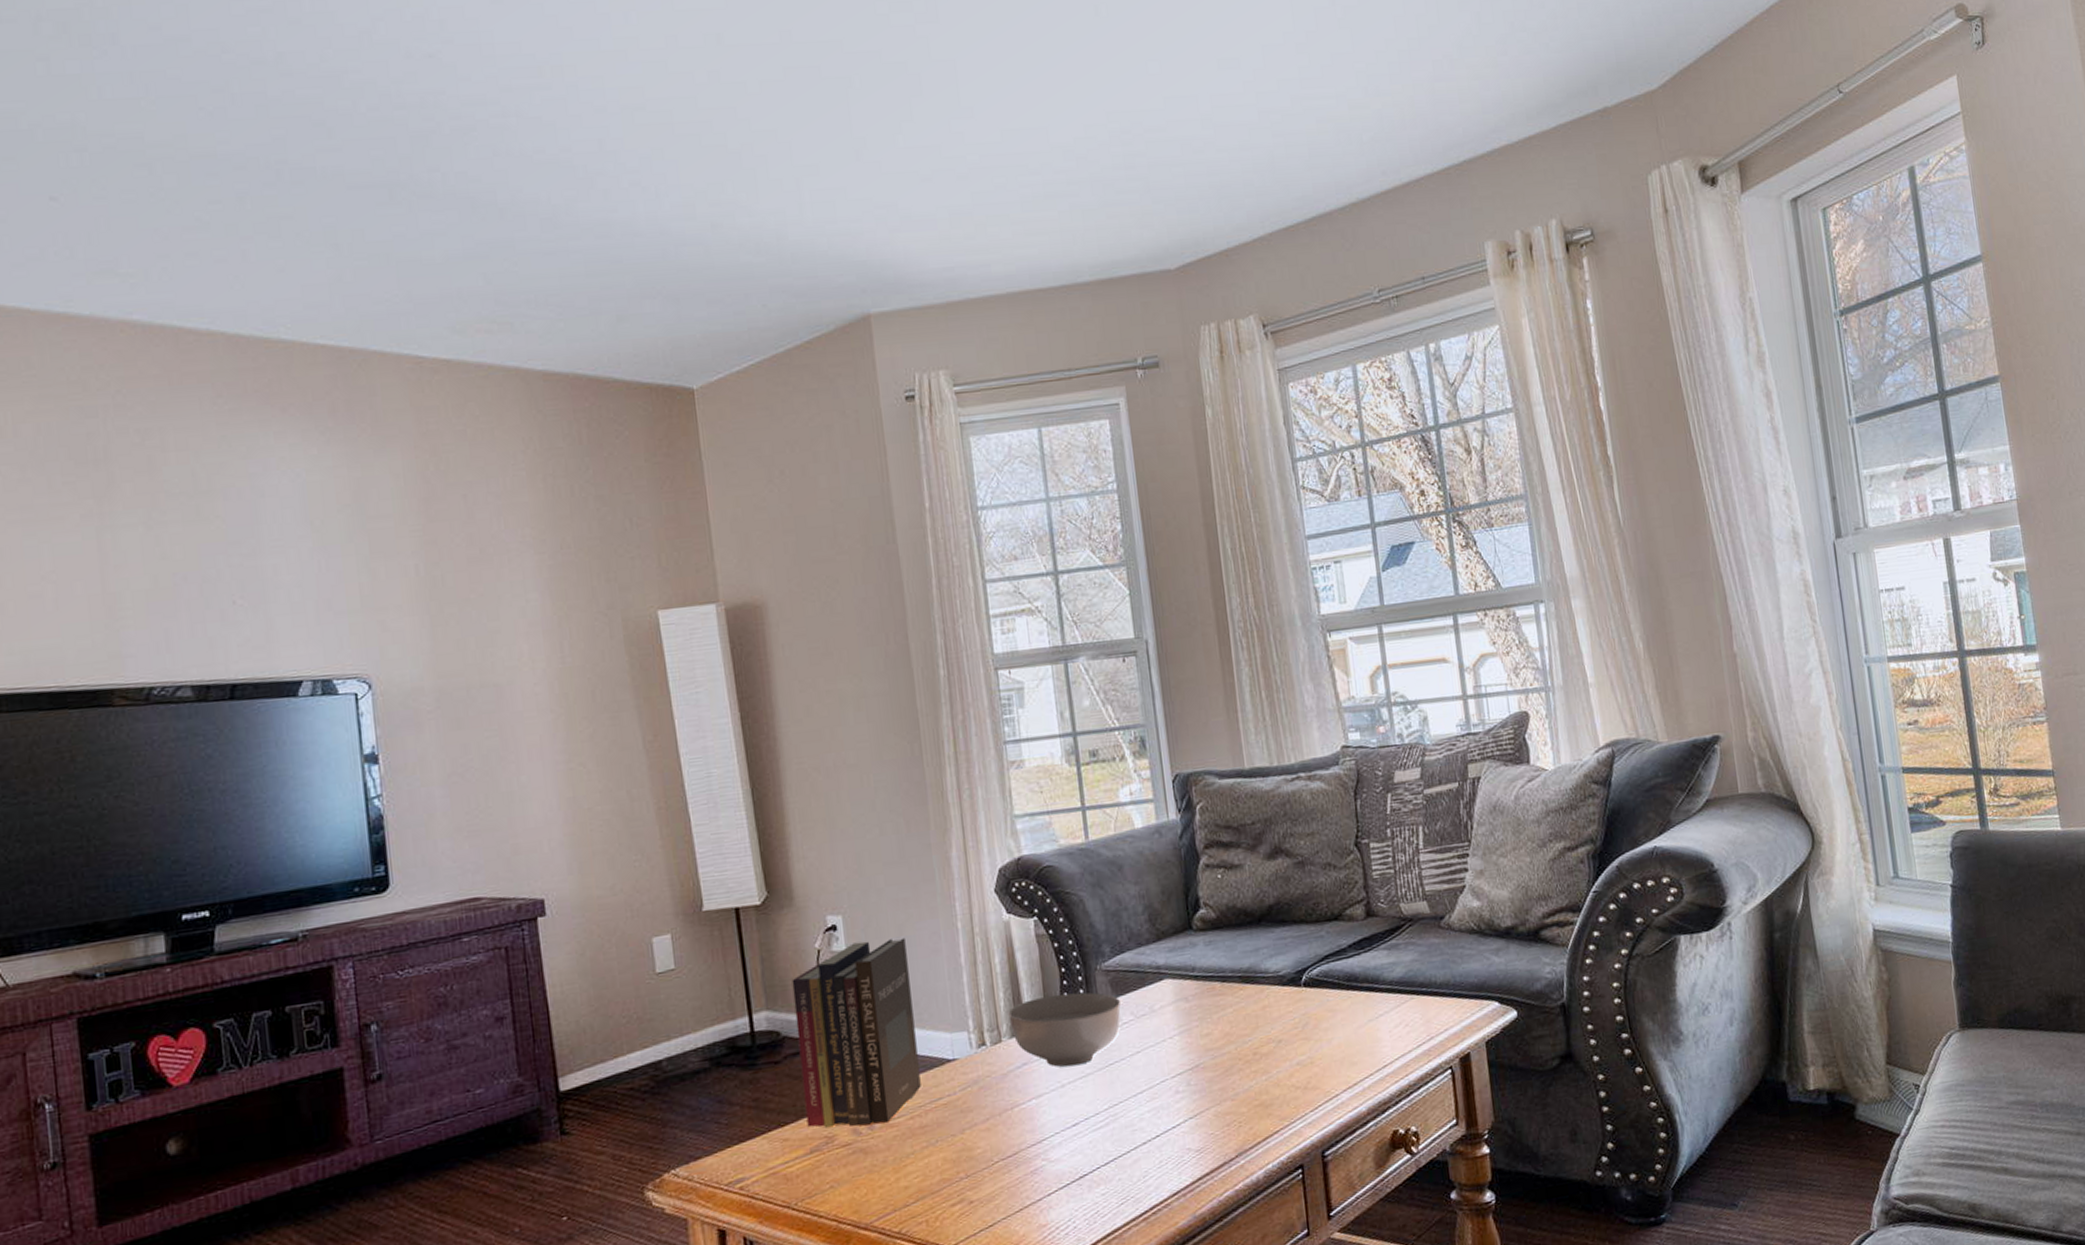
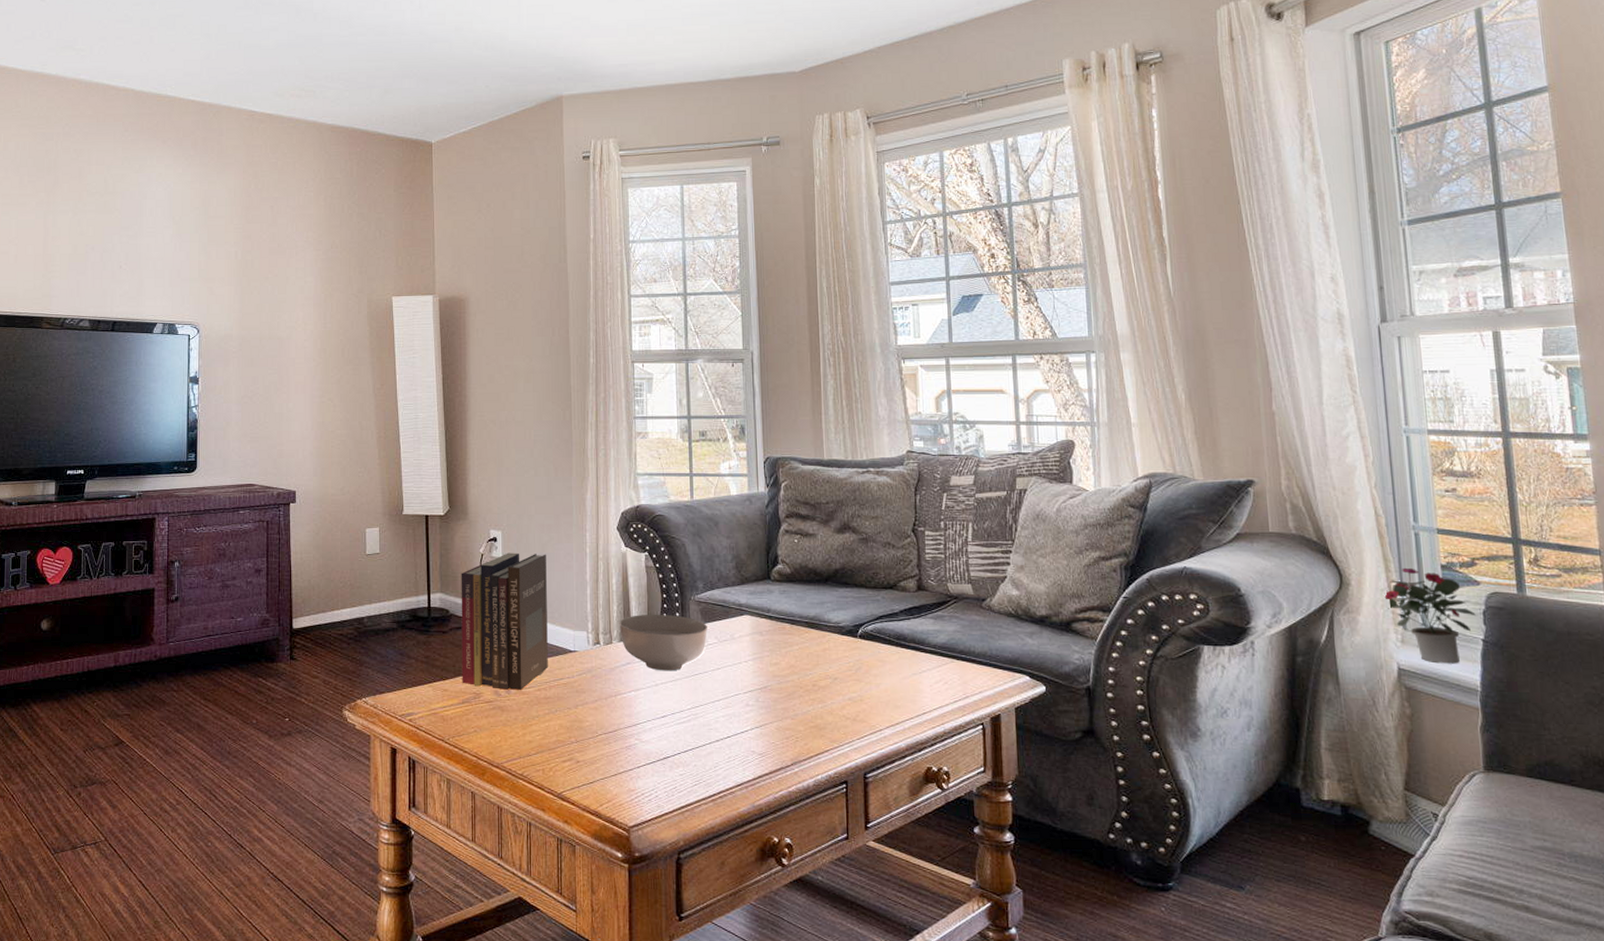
potted flower: none [1854,815,1944,919] -> present [1383,567,1476,664]

